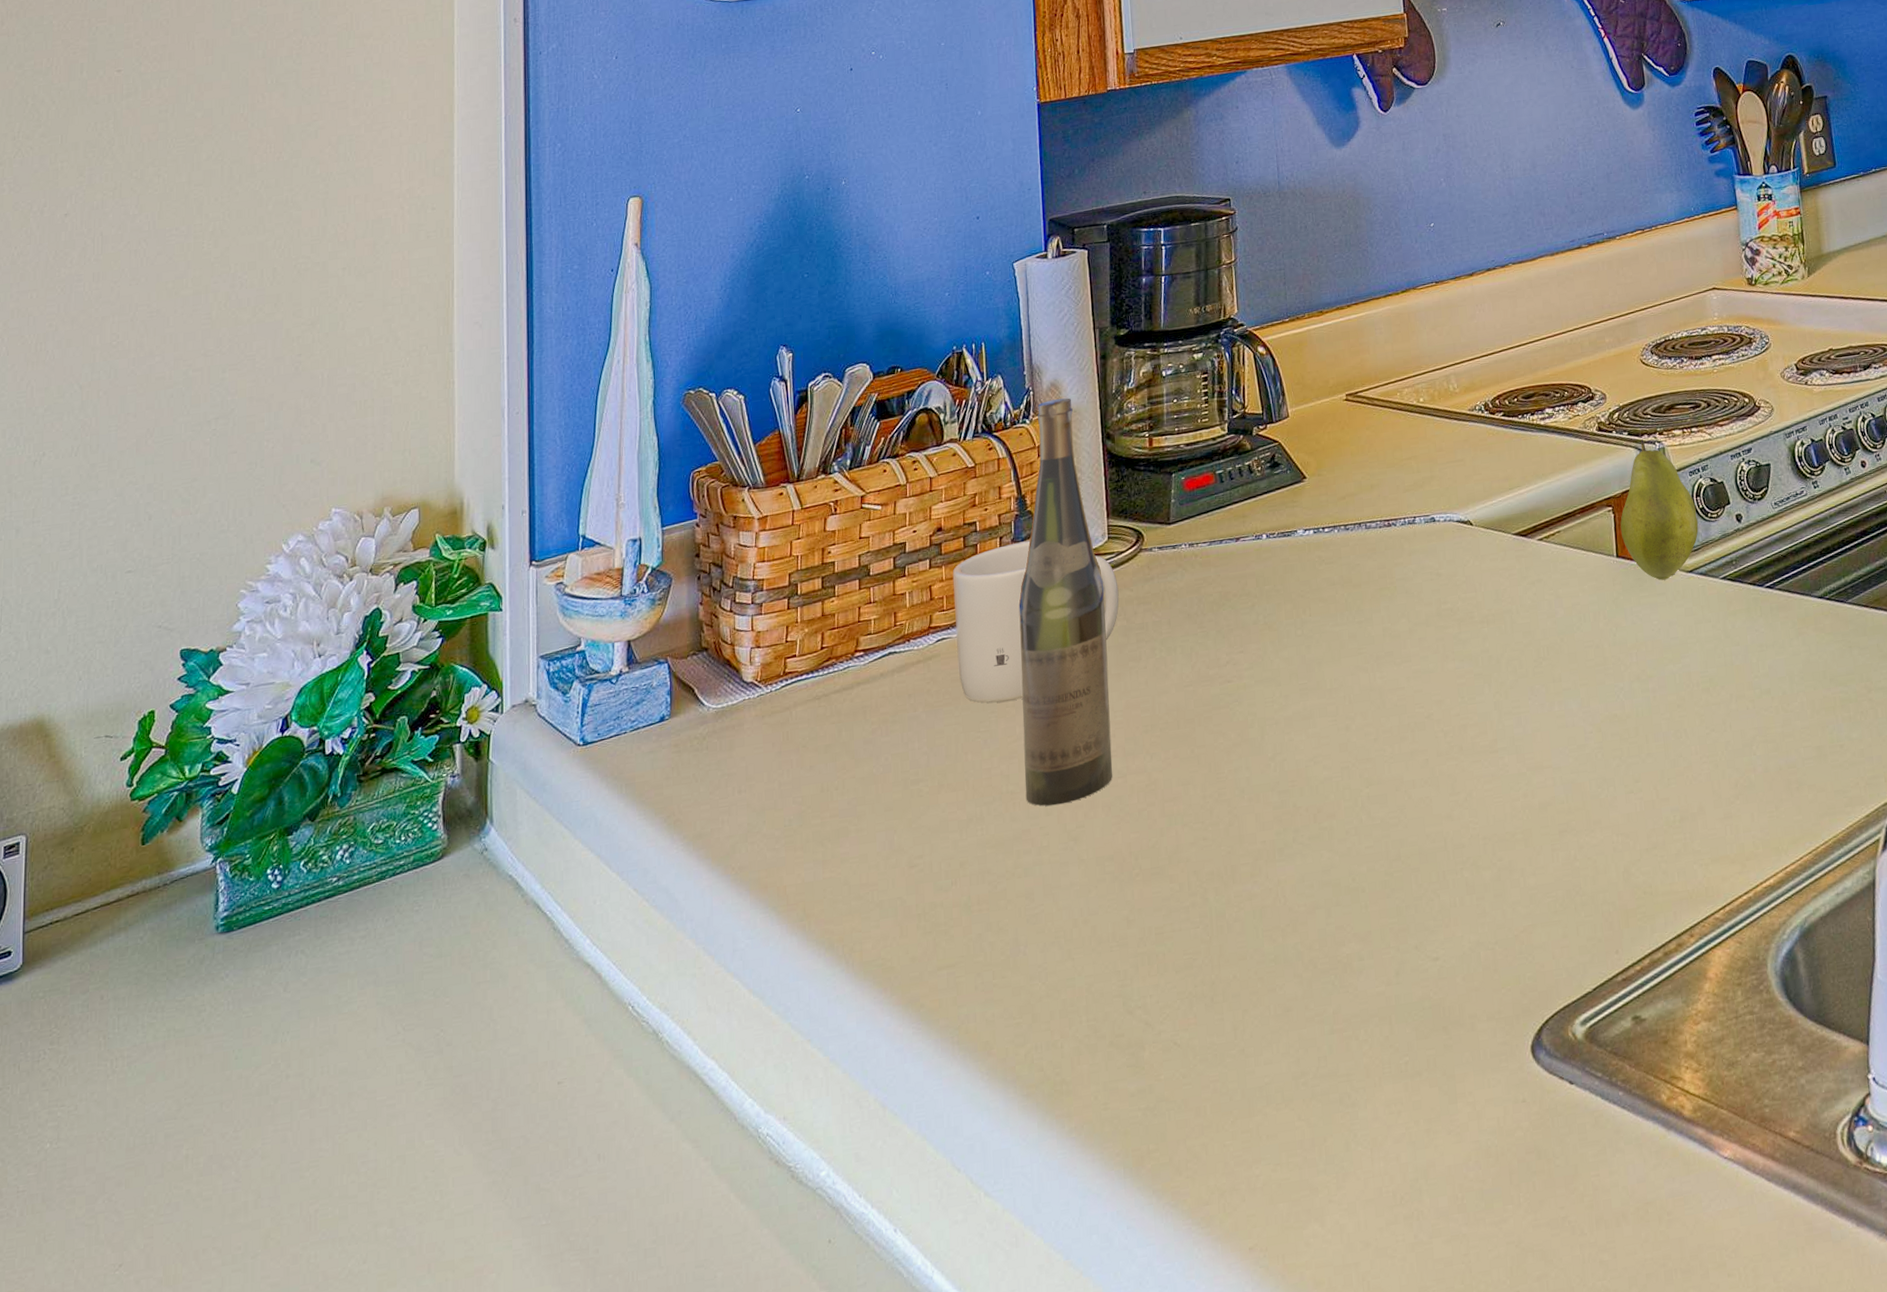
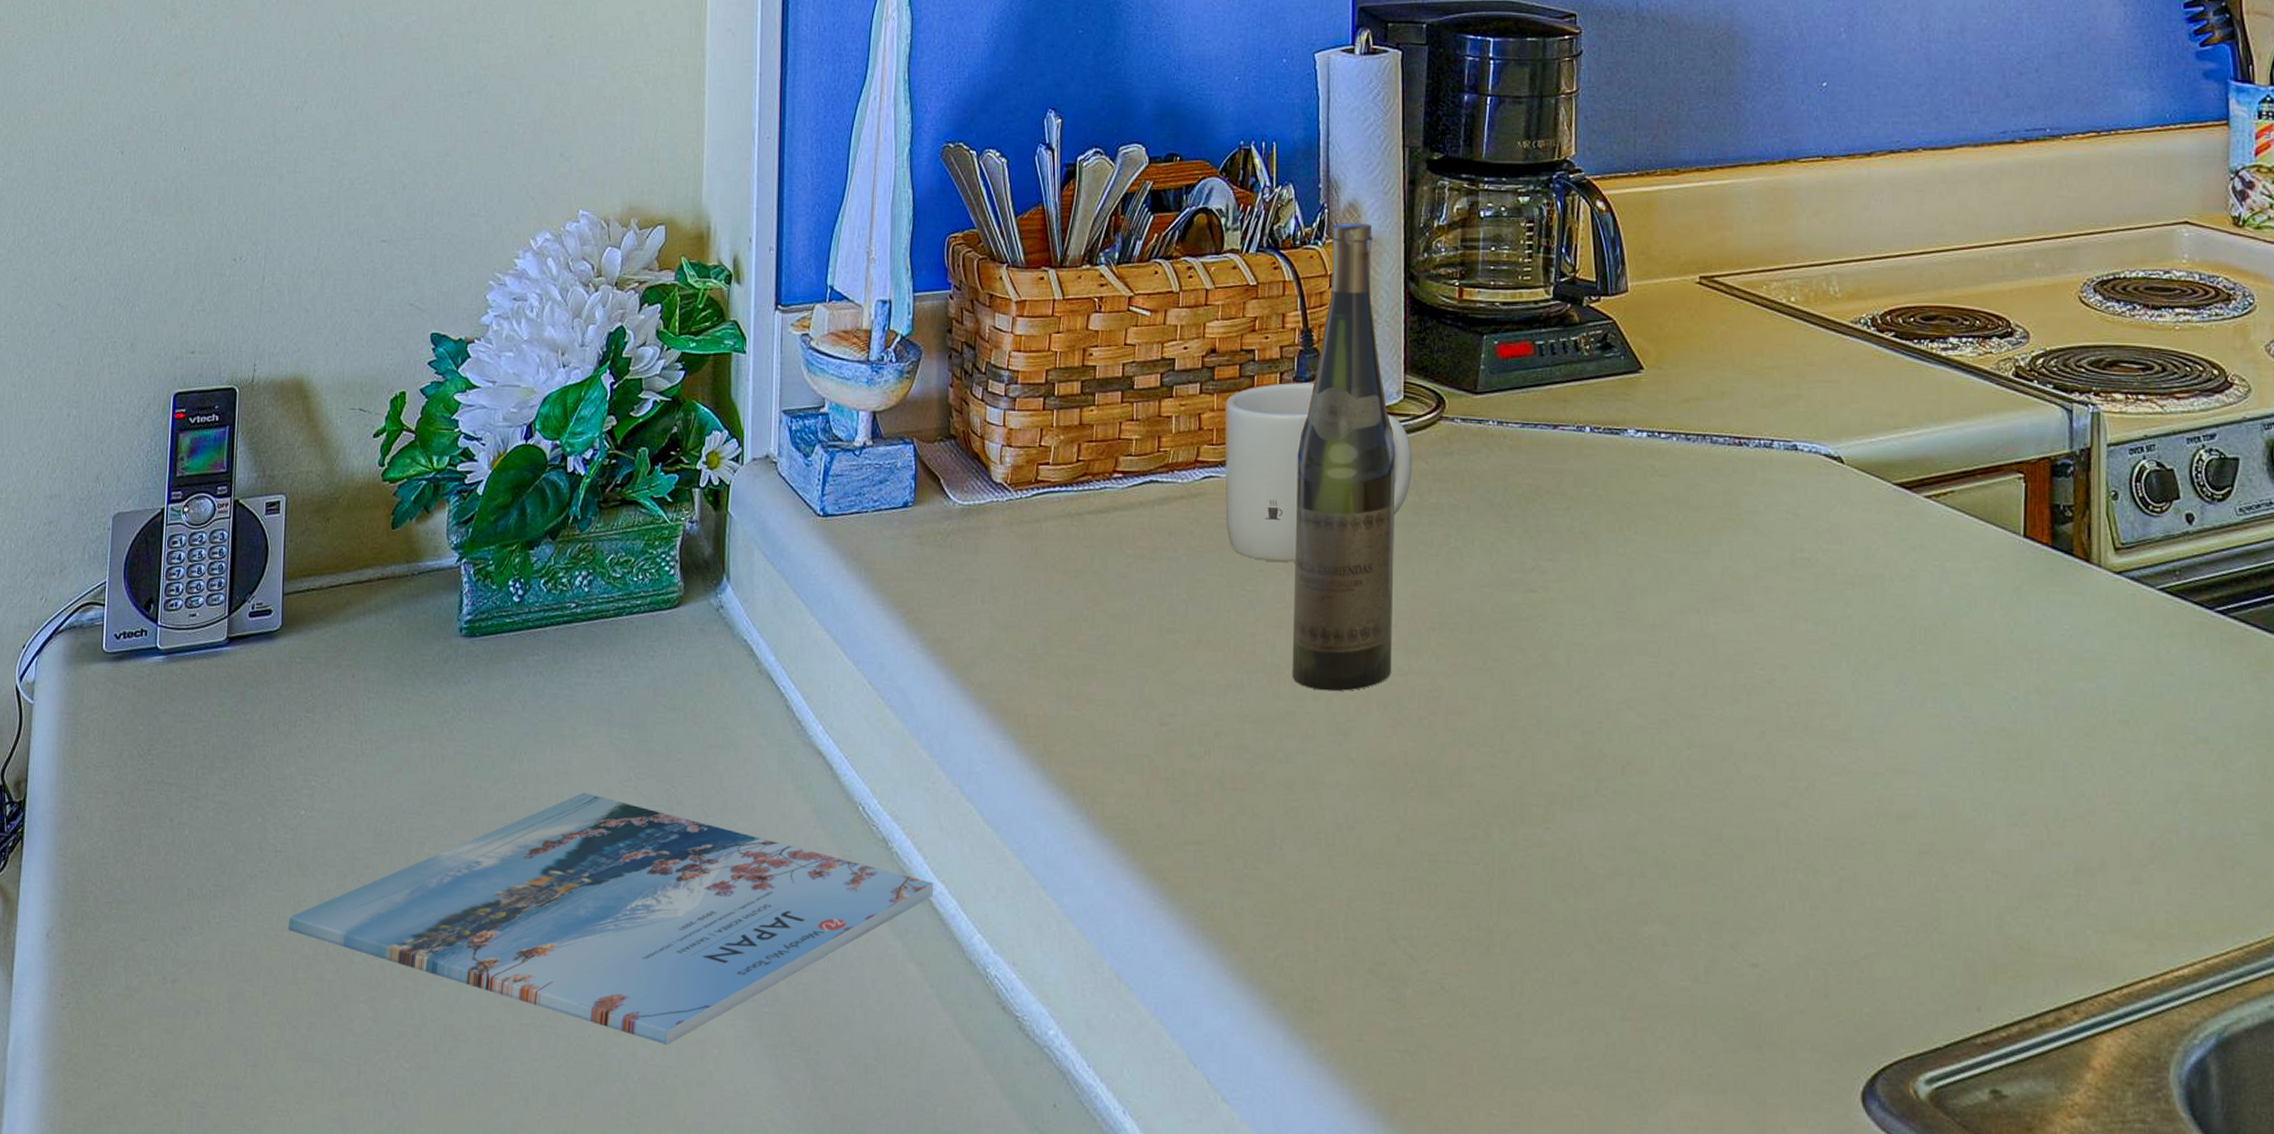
magazine: none [32,1056,705,1284] -> present [288,792,934,1046]
fruit: present [1620,439,1699,581] -> none [2032,397,2135,577]

